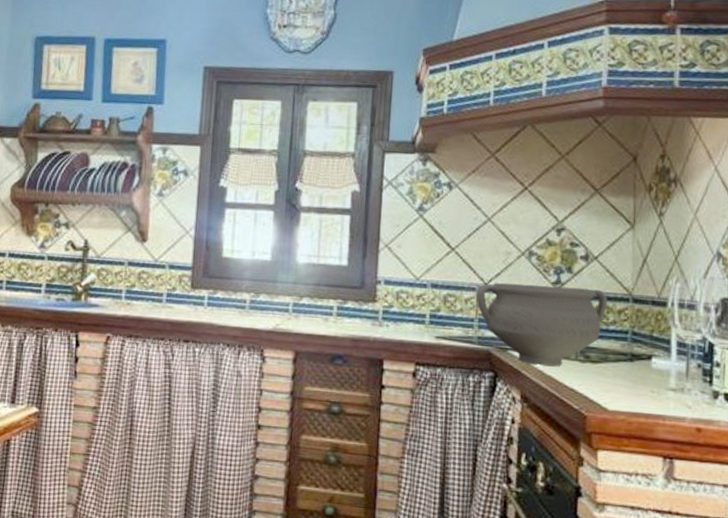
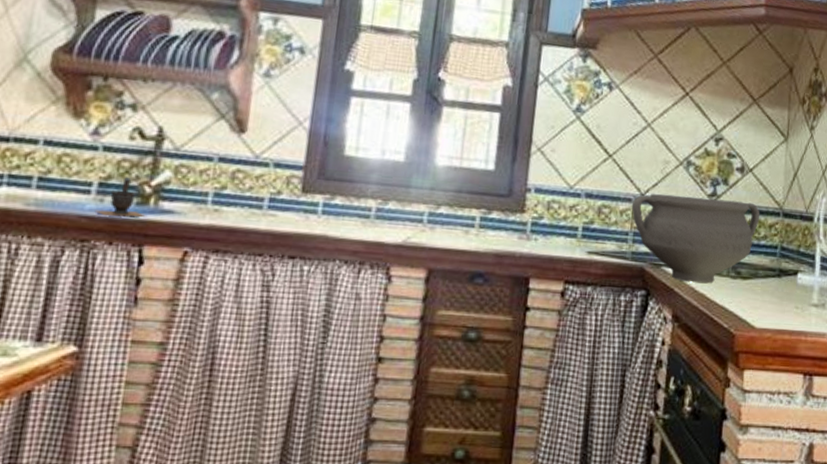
mortar and pestle: none [44,279,81,310] -> present [95,177,148,218]

